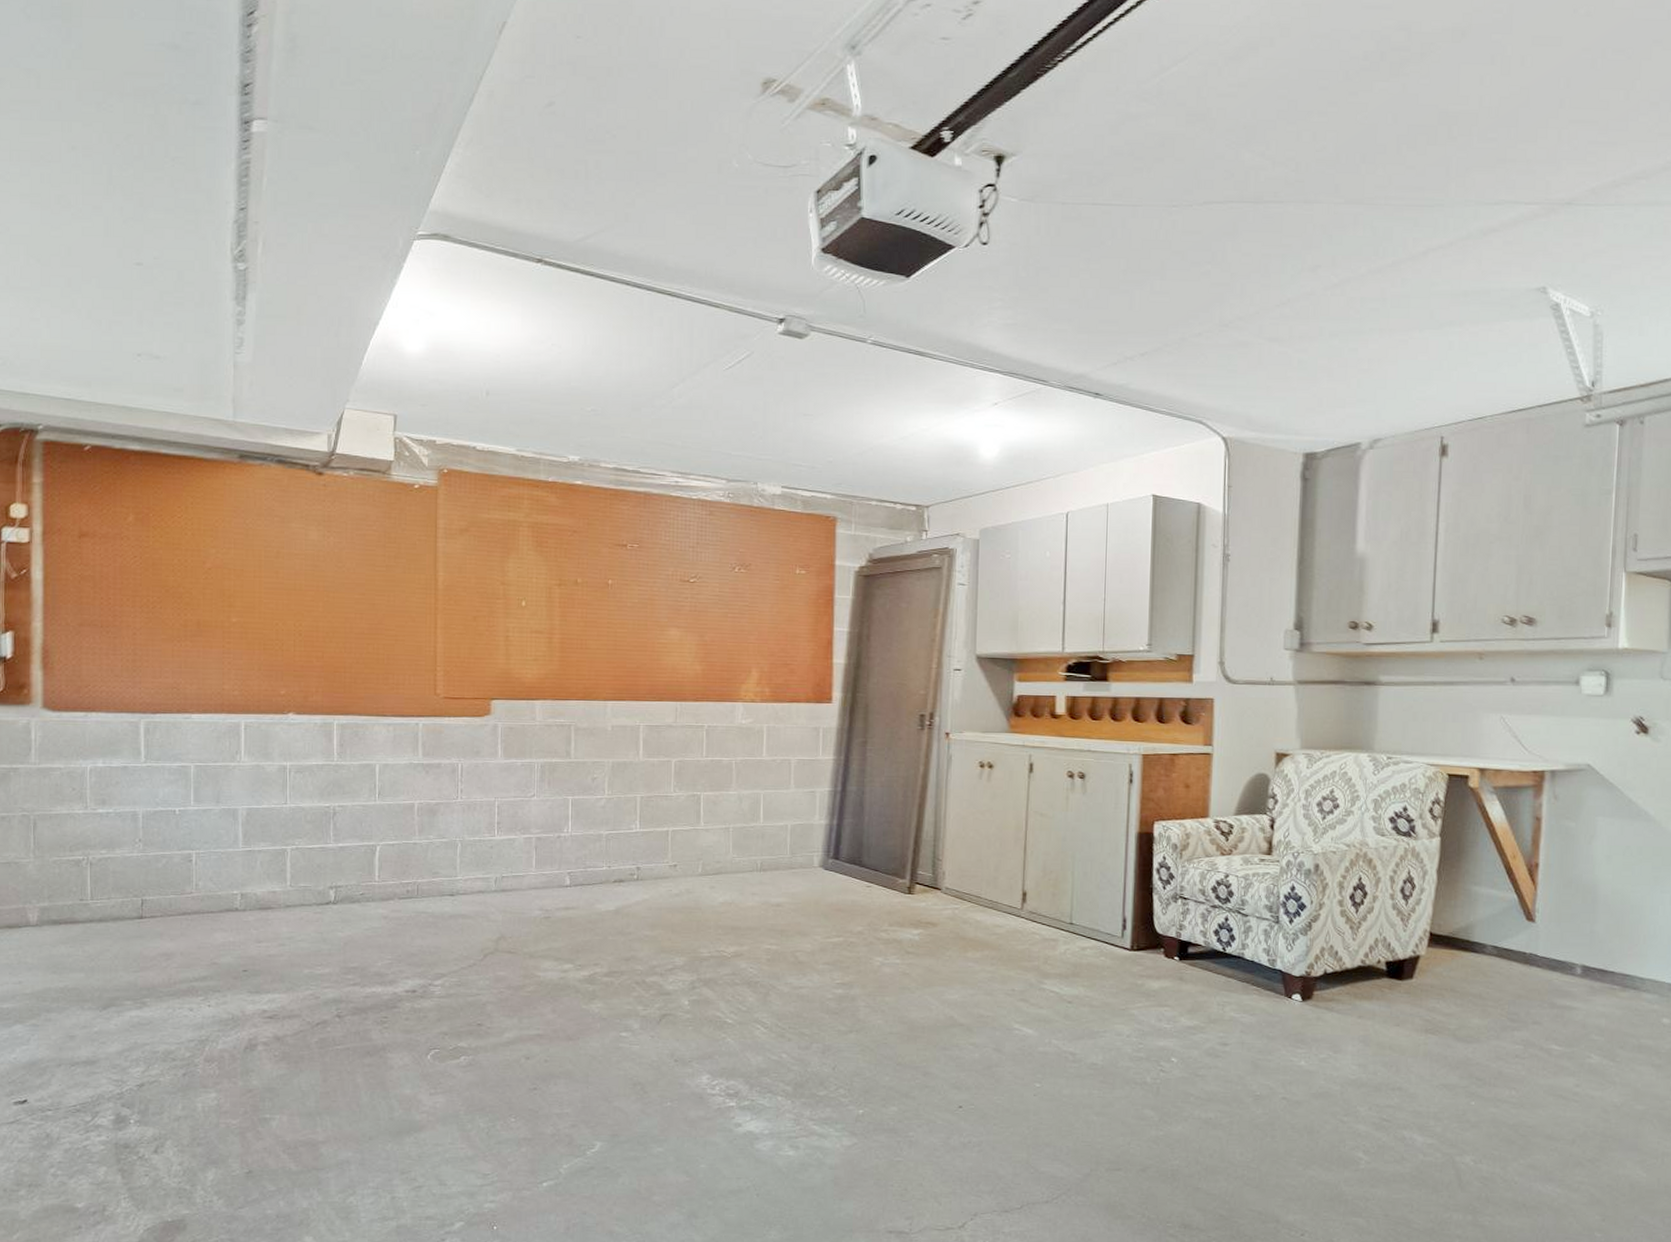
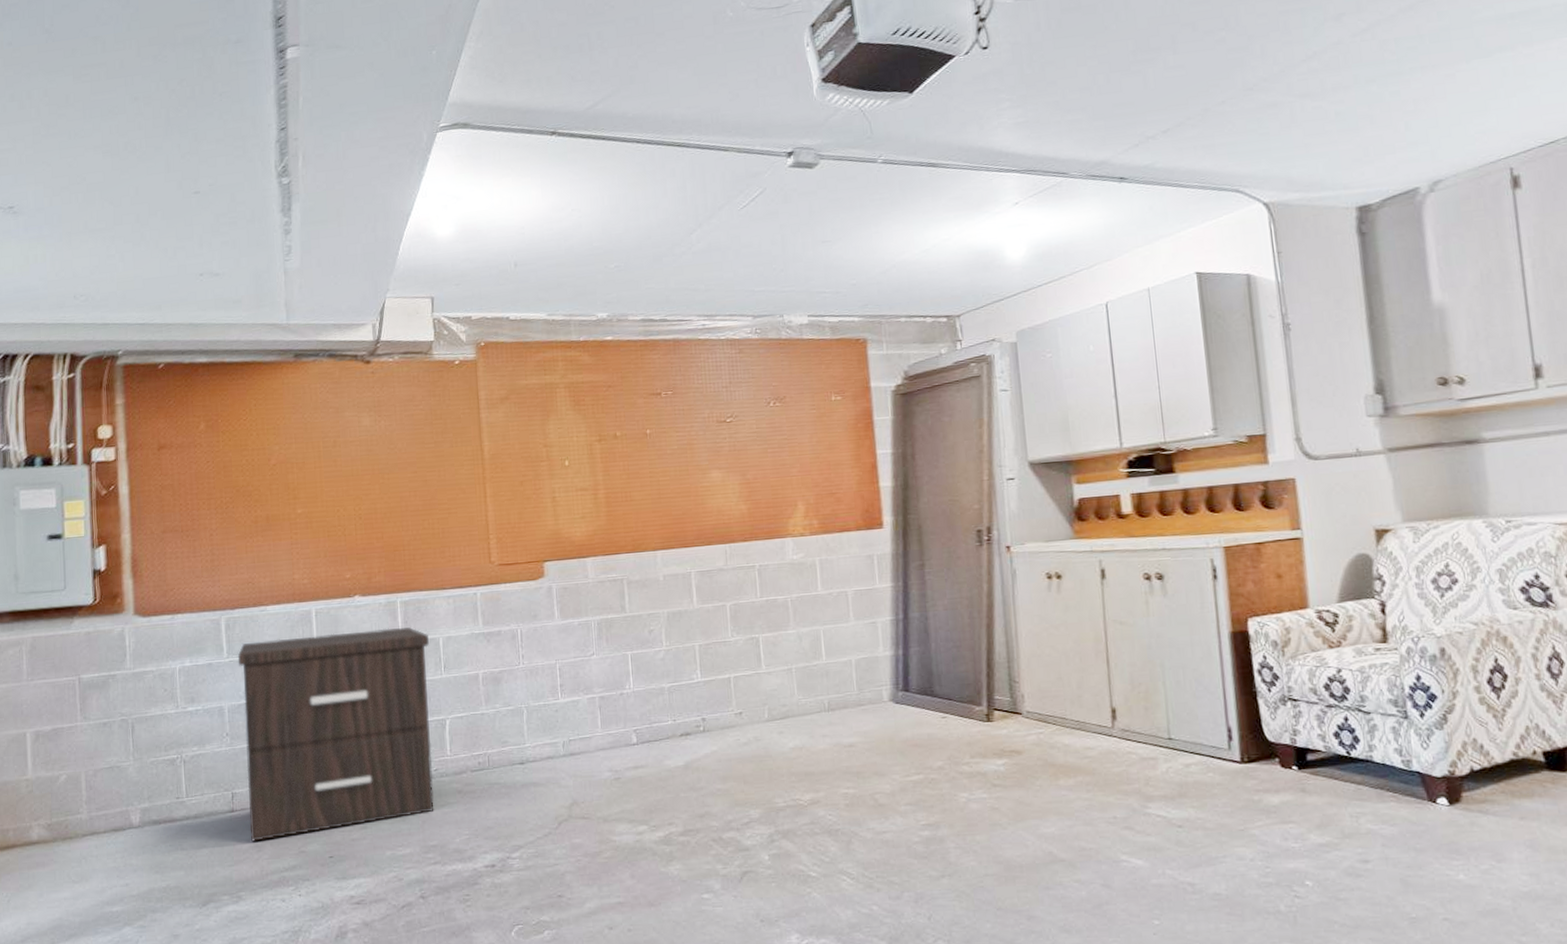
nightstand: none [156,748,364,950] -> present [237,627,434,842]

